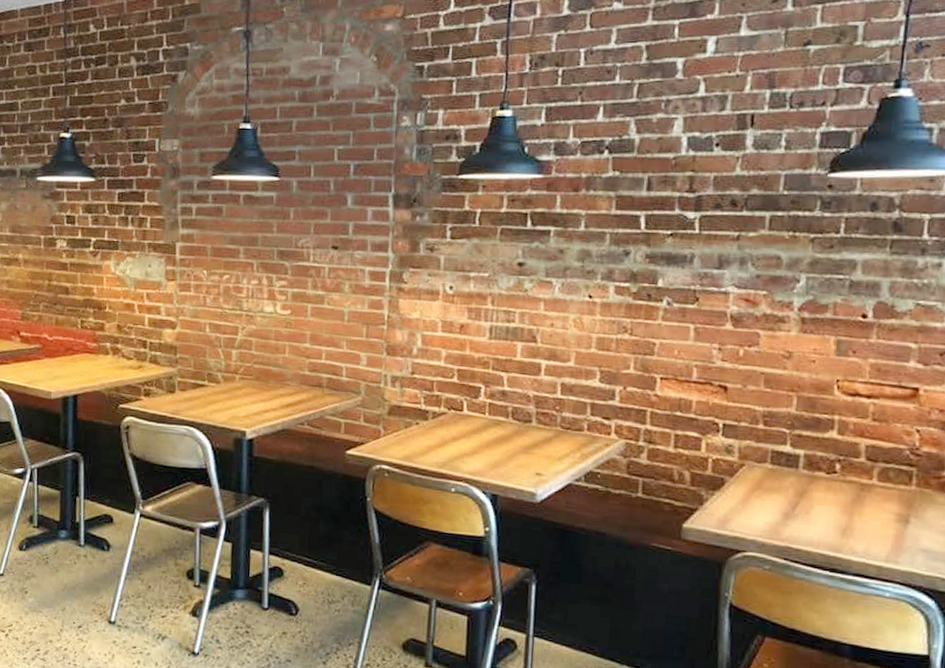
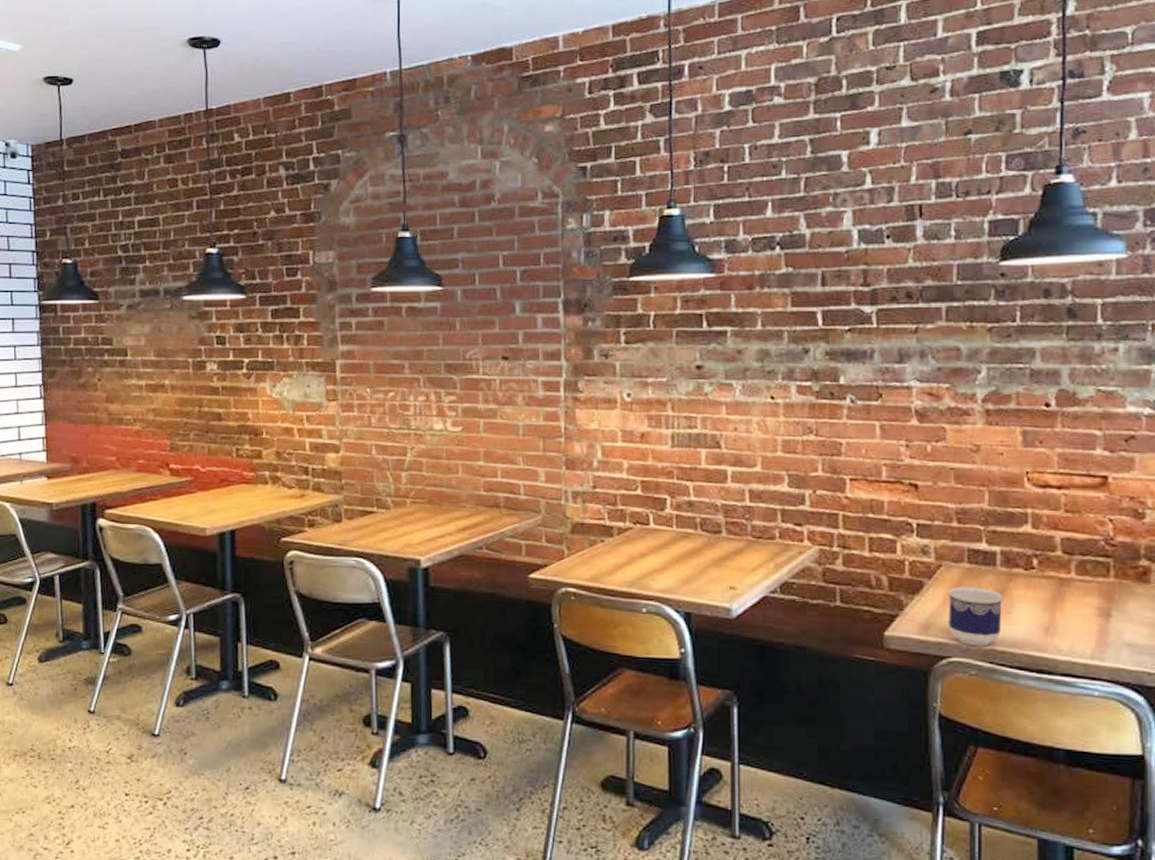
cup: none [746,485,803,544] -> present [948,586,1004,647]

